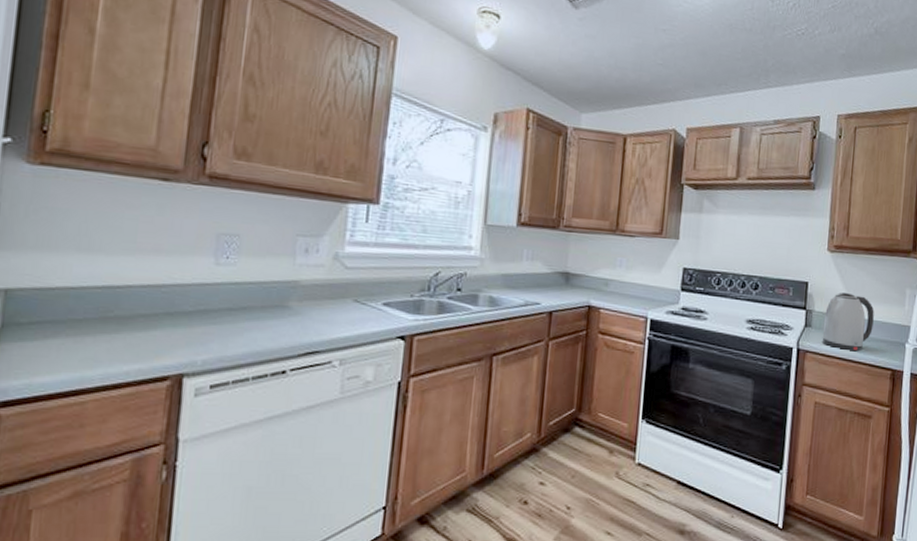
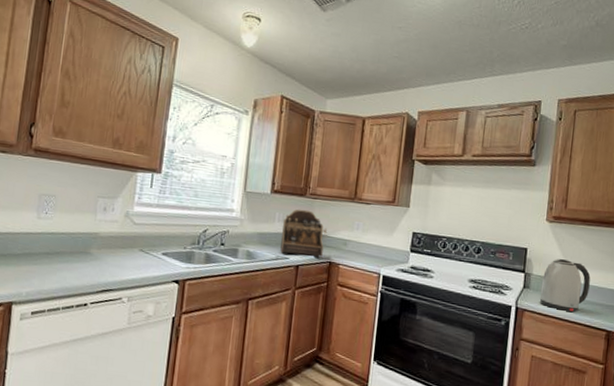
spice rack: none [530,244,586,303] -> present [280,209,328,259]

